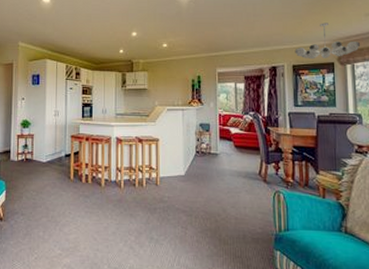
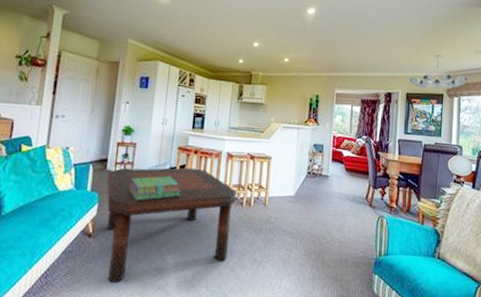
coffee table: none [11,154,128,261] -> present [106,167,237,282]
stack of books: none [31,163,77,187] -> present [128,176,181,201]

